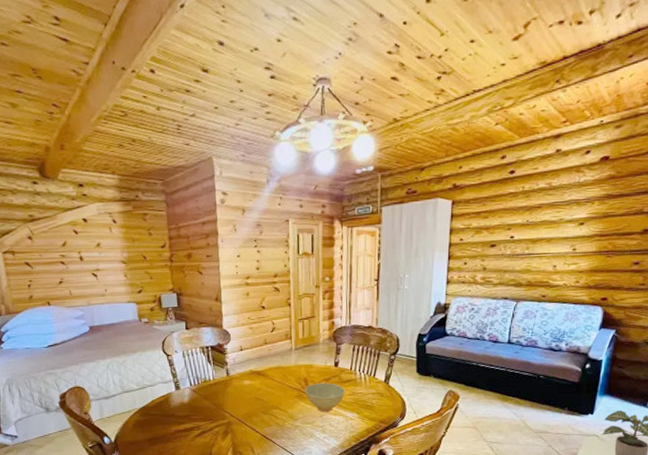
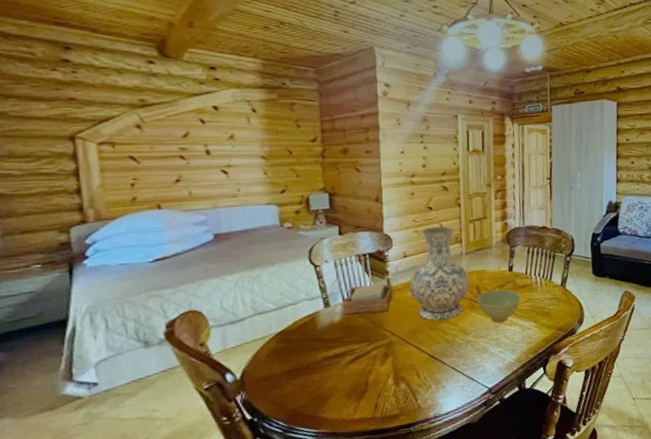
napkin holder: none [189,373,231,397] -> present [341,284,393,315]
vase: none [245,324,299,407] -> present [409,226,470,321]

